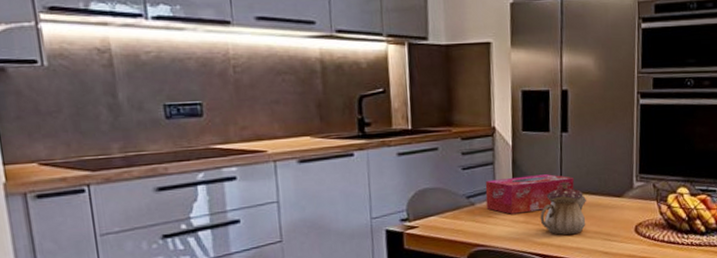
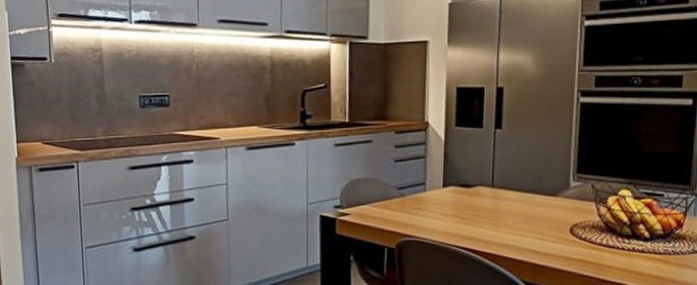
tissue box: present [485,174,574,214] -> none [416,170,506,207]
teapot: present [540,181,587,235] -> none [469,177,520,232]

